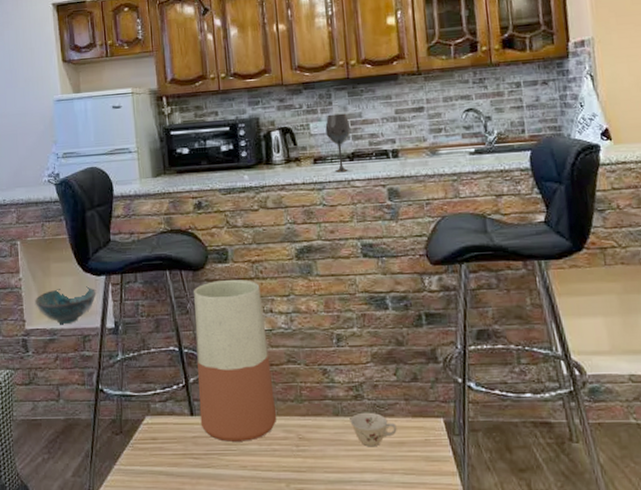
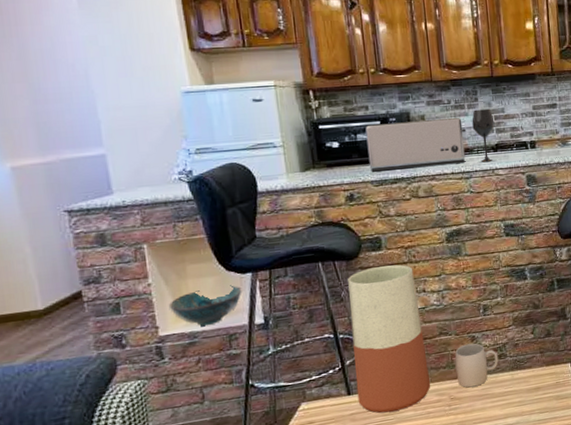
toaster: none [214,123,319,181] -> present [365,118,467,173]
mug: none [303,377,354,429] -> present [454,343,498,388]
teacup: present [350,412,397,447] -> none [495,367,534,396]

